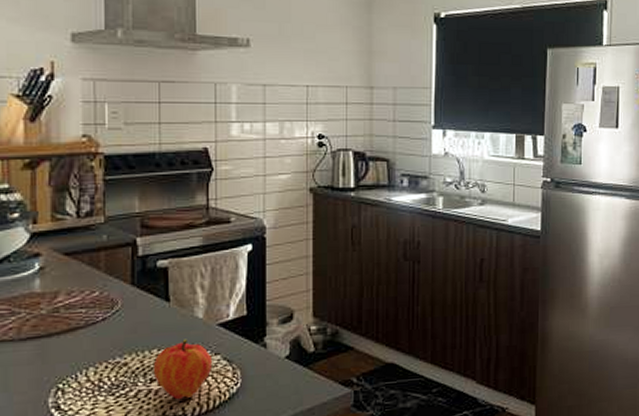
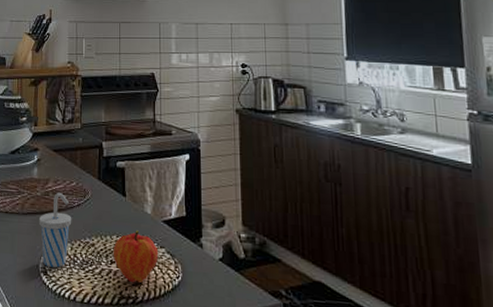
cup: none [44,306,95,400] -> present [38,192,72,268]

